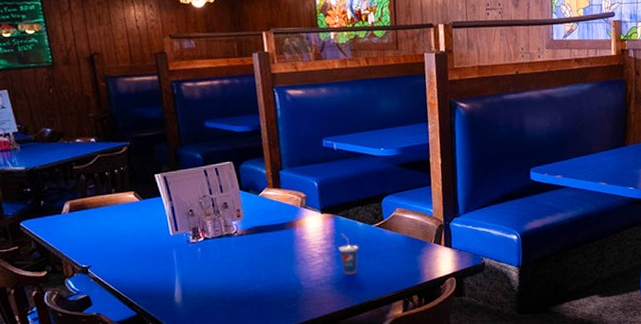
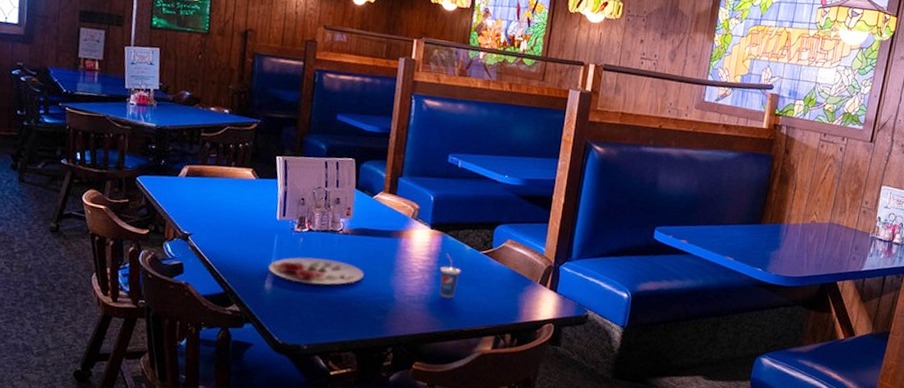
plate: none [174,262,268,290] -> present [268,257,364,285]

